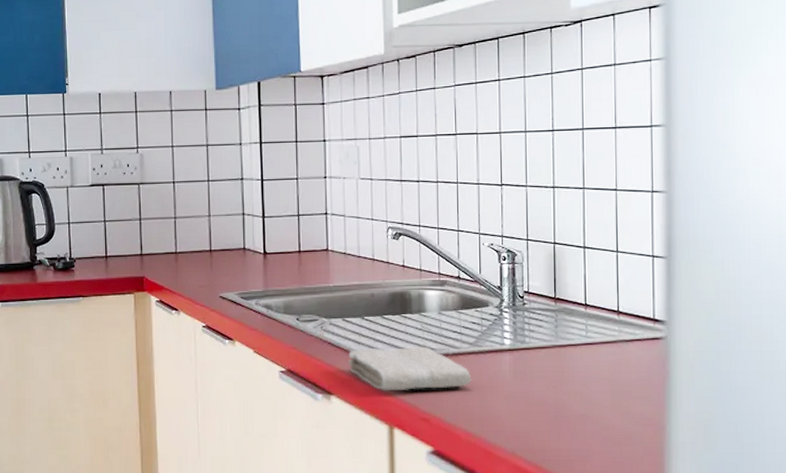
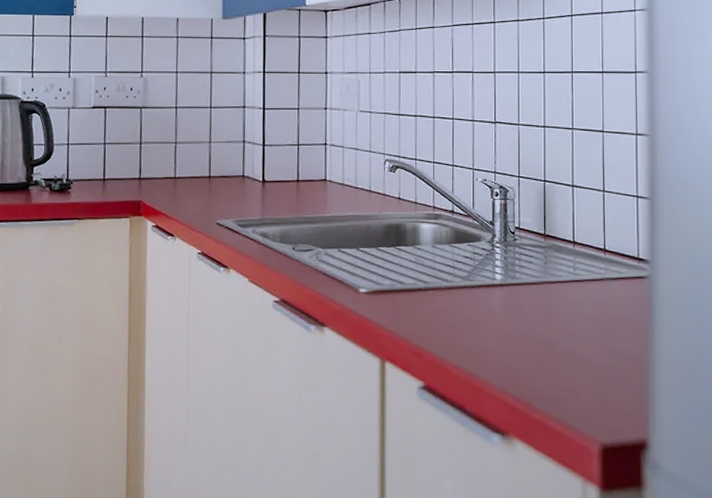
washcloth: present [348,346,472,391] -> none [342,279,463,324]

